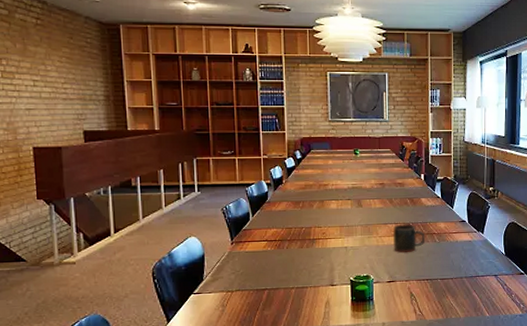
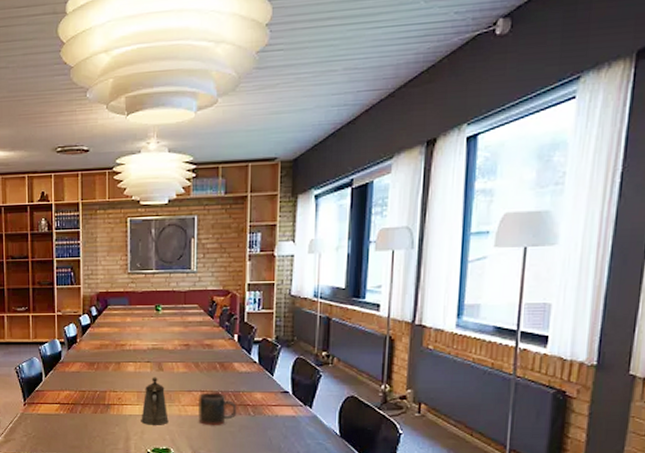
coffee pot: none [343,213,368,256] -> present [141,377,169,425]

